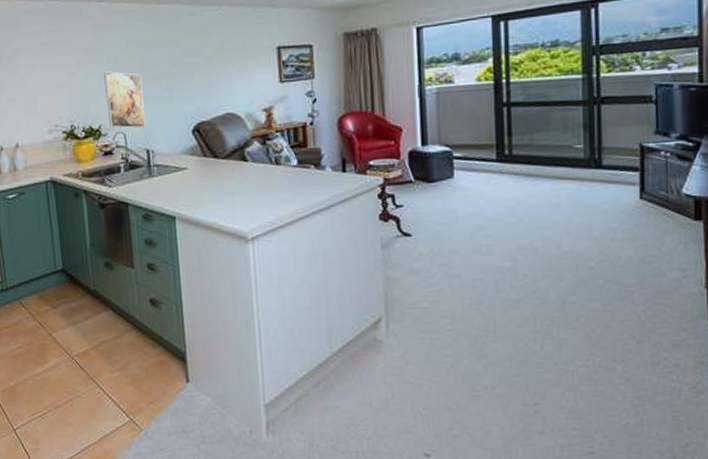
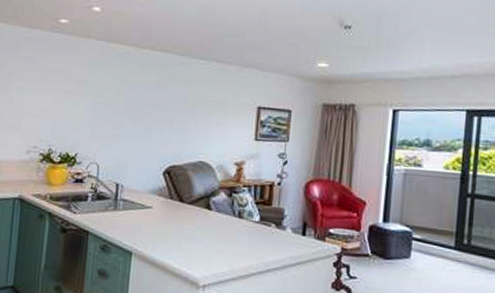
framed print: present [104,71,146,129] -> none [85,104,124,163]

